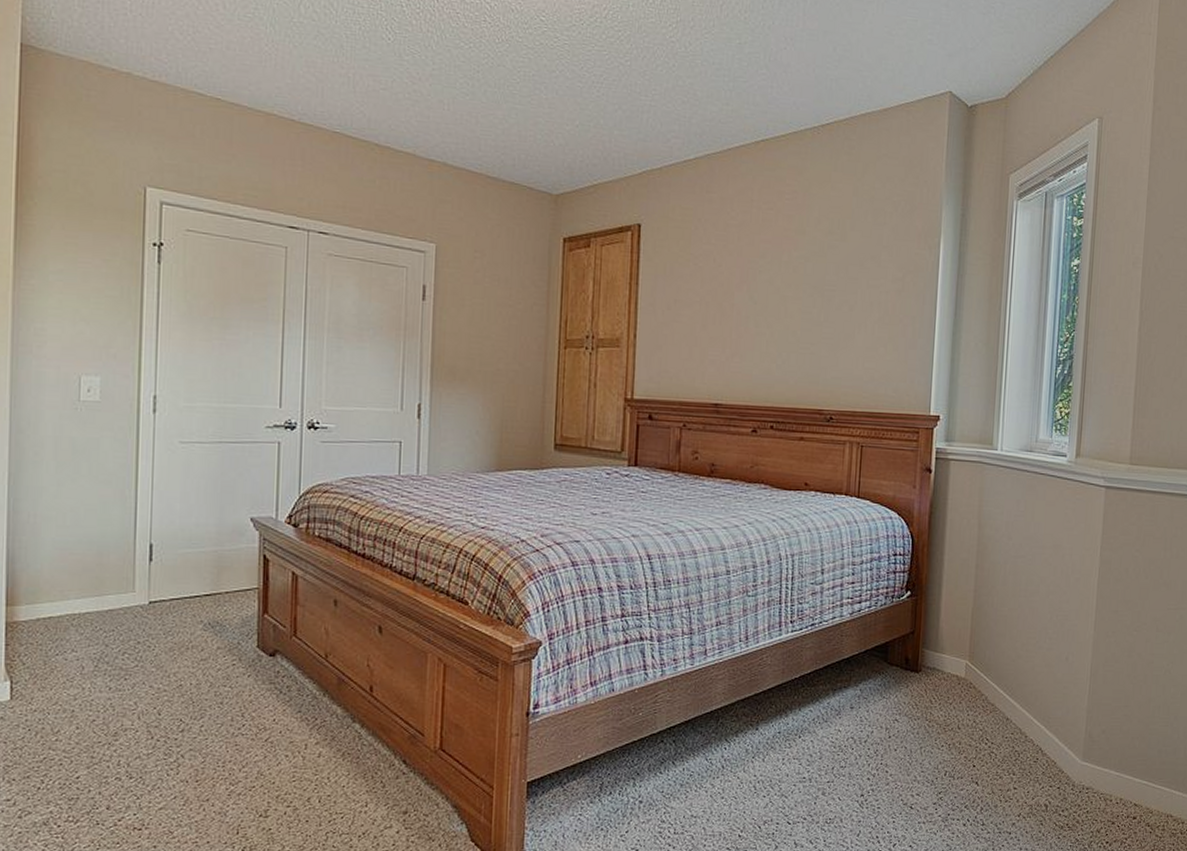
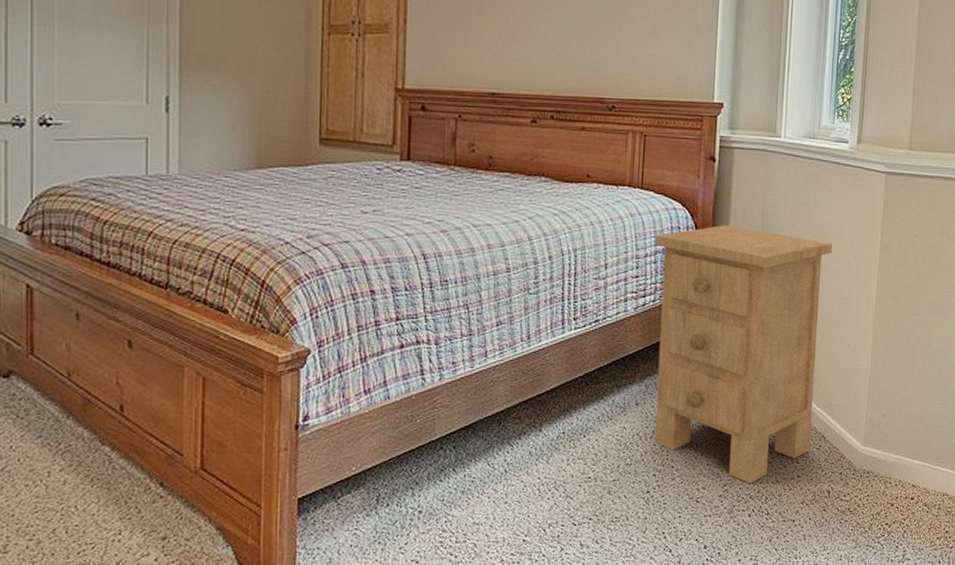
nightstand: none [869,535,1051,794] -> present [654,225,833,484]

